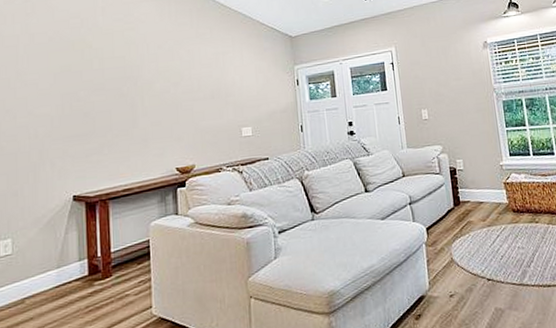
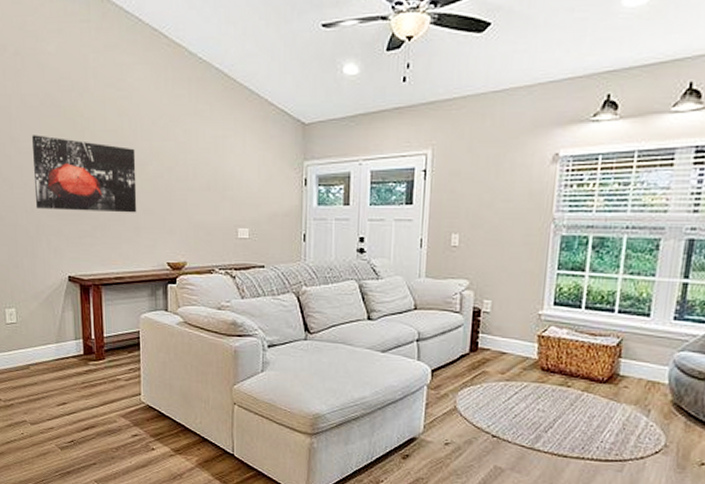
wall art: none [39,67,145,134] -> present [32,135,137,213]

